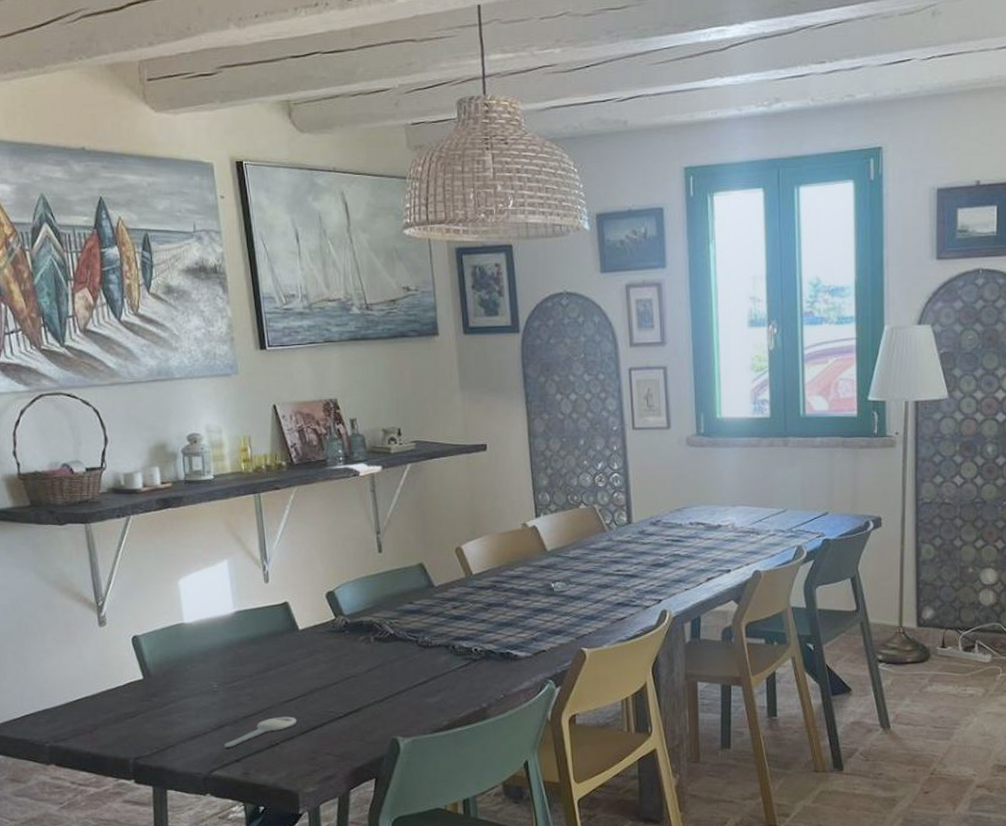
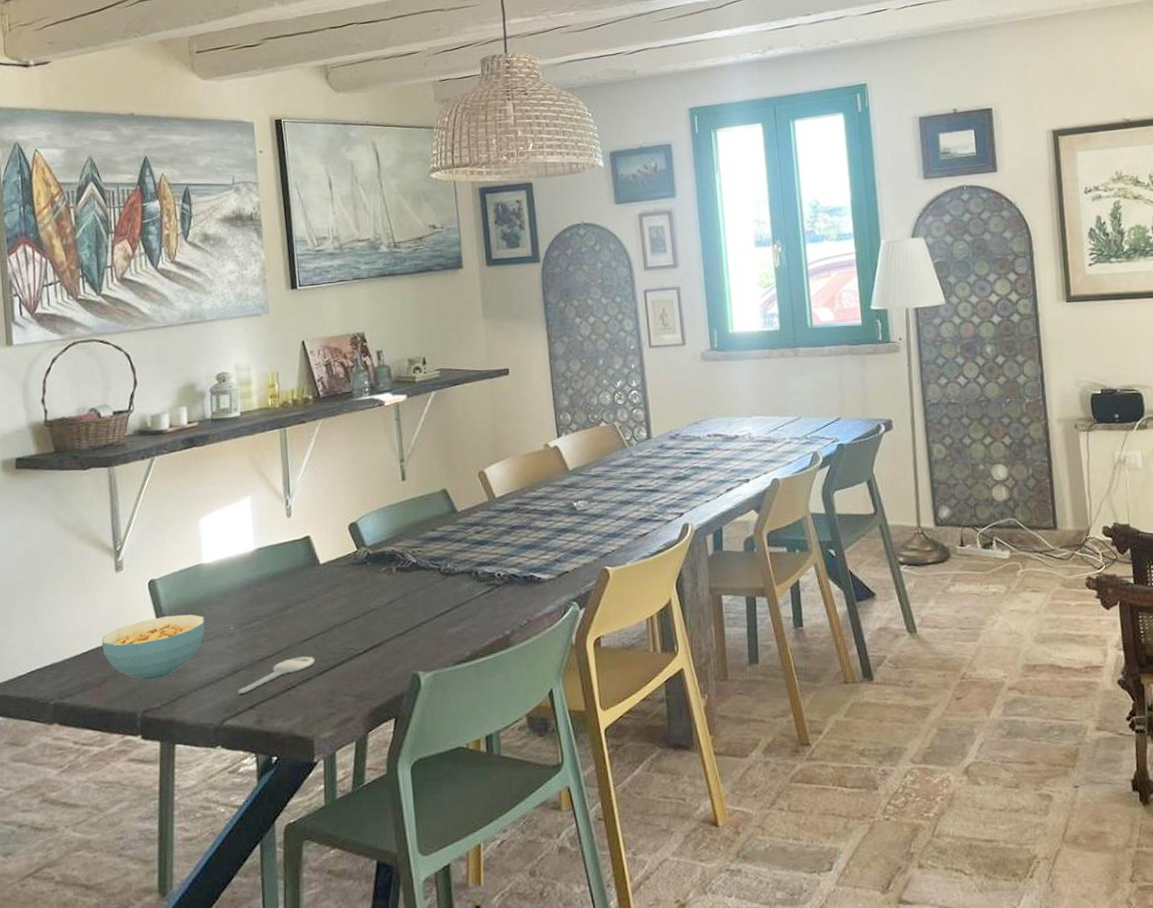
cereal bowl: none [90,670,189,730] -> present [101,614,205,681]

